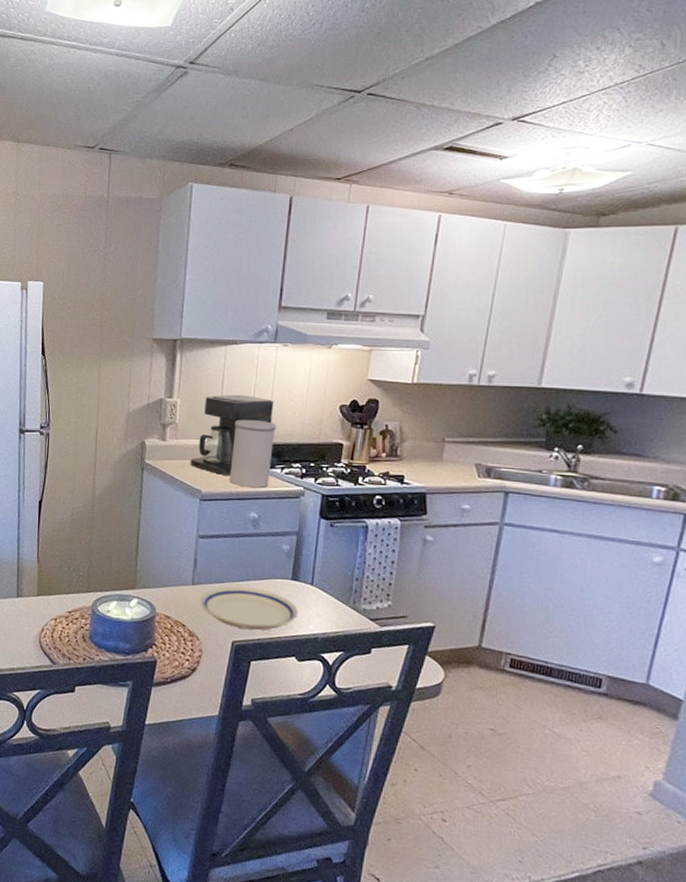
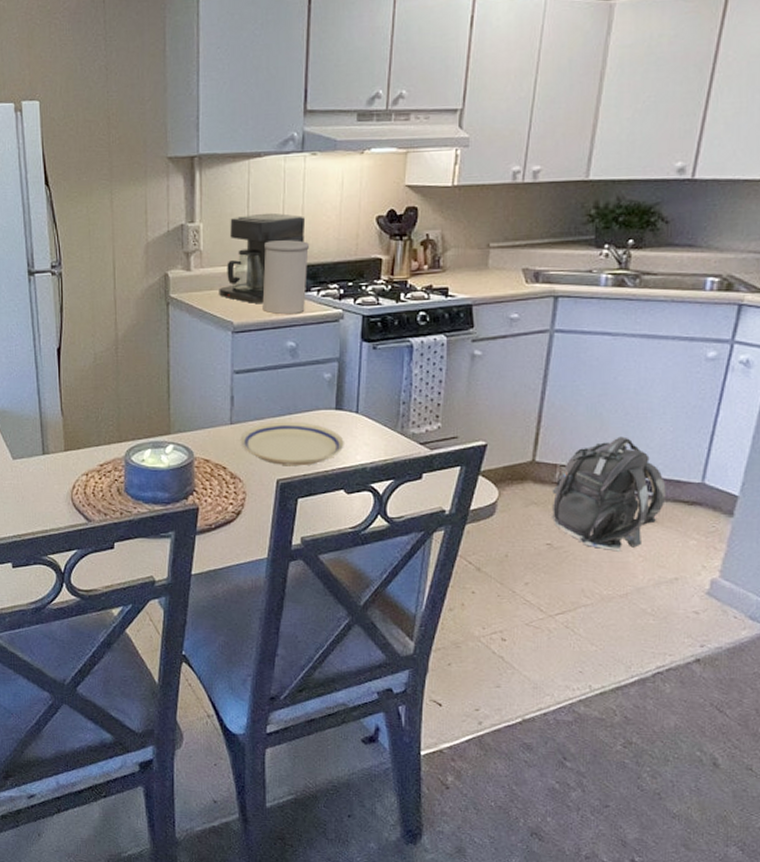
backpack: none [494,630,610,744] -> present [550,436,666,552]

